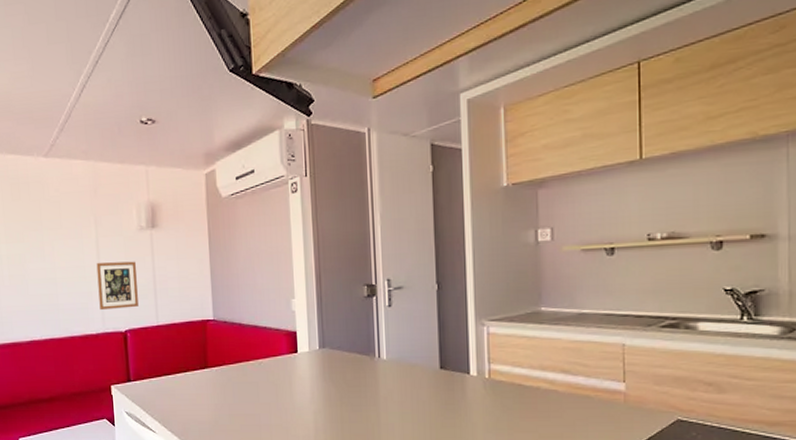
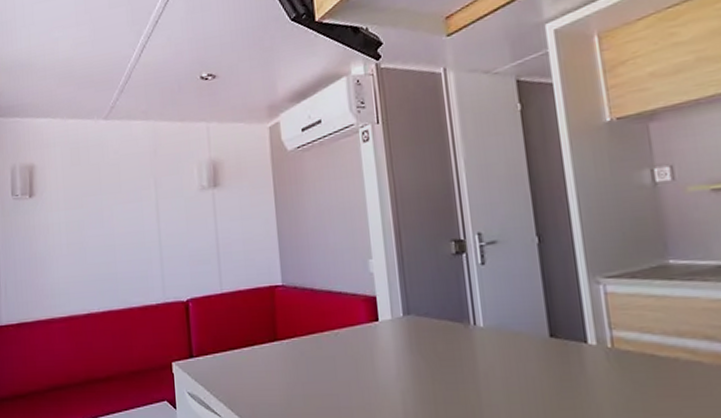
picture frame: present [96,261,139,311] -> none [156,223,201,279]

